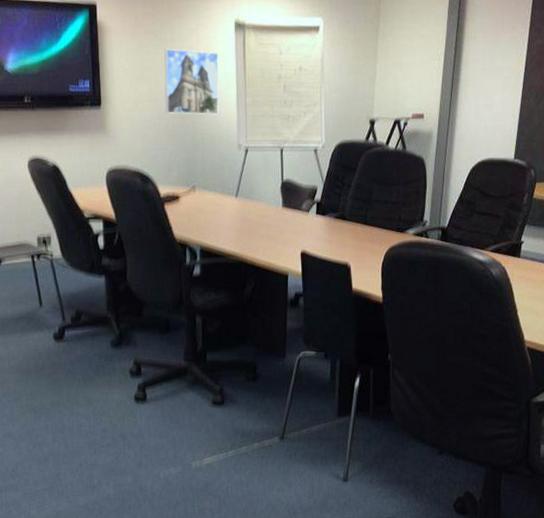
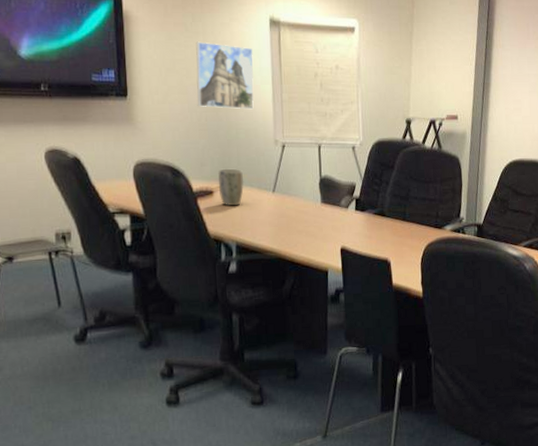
plant pot: none [184,173,209,211] -> present [218,168,244,206]

